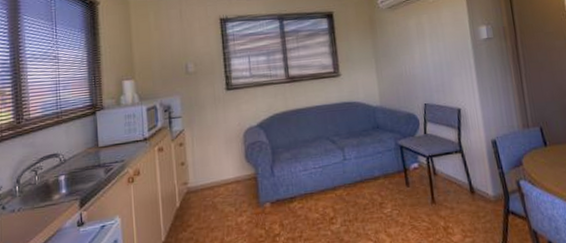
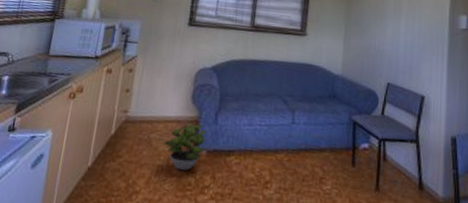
potted plant: none [229,180,268,226] -> present [164,123,207,171]

